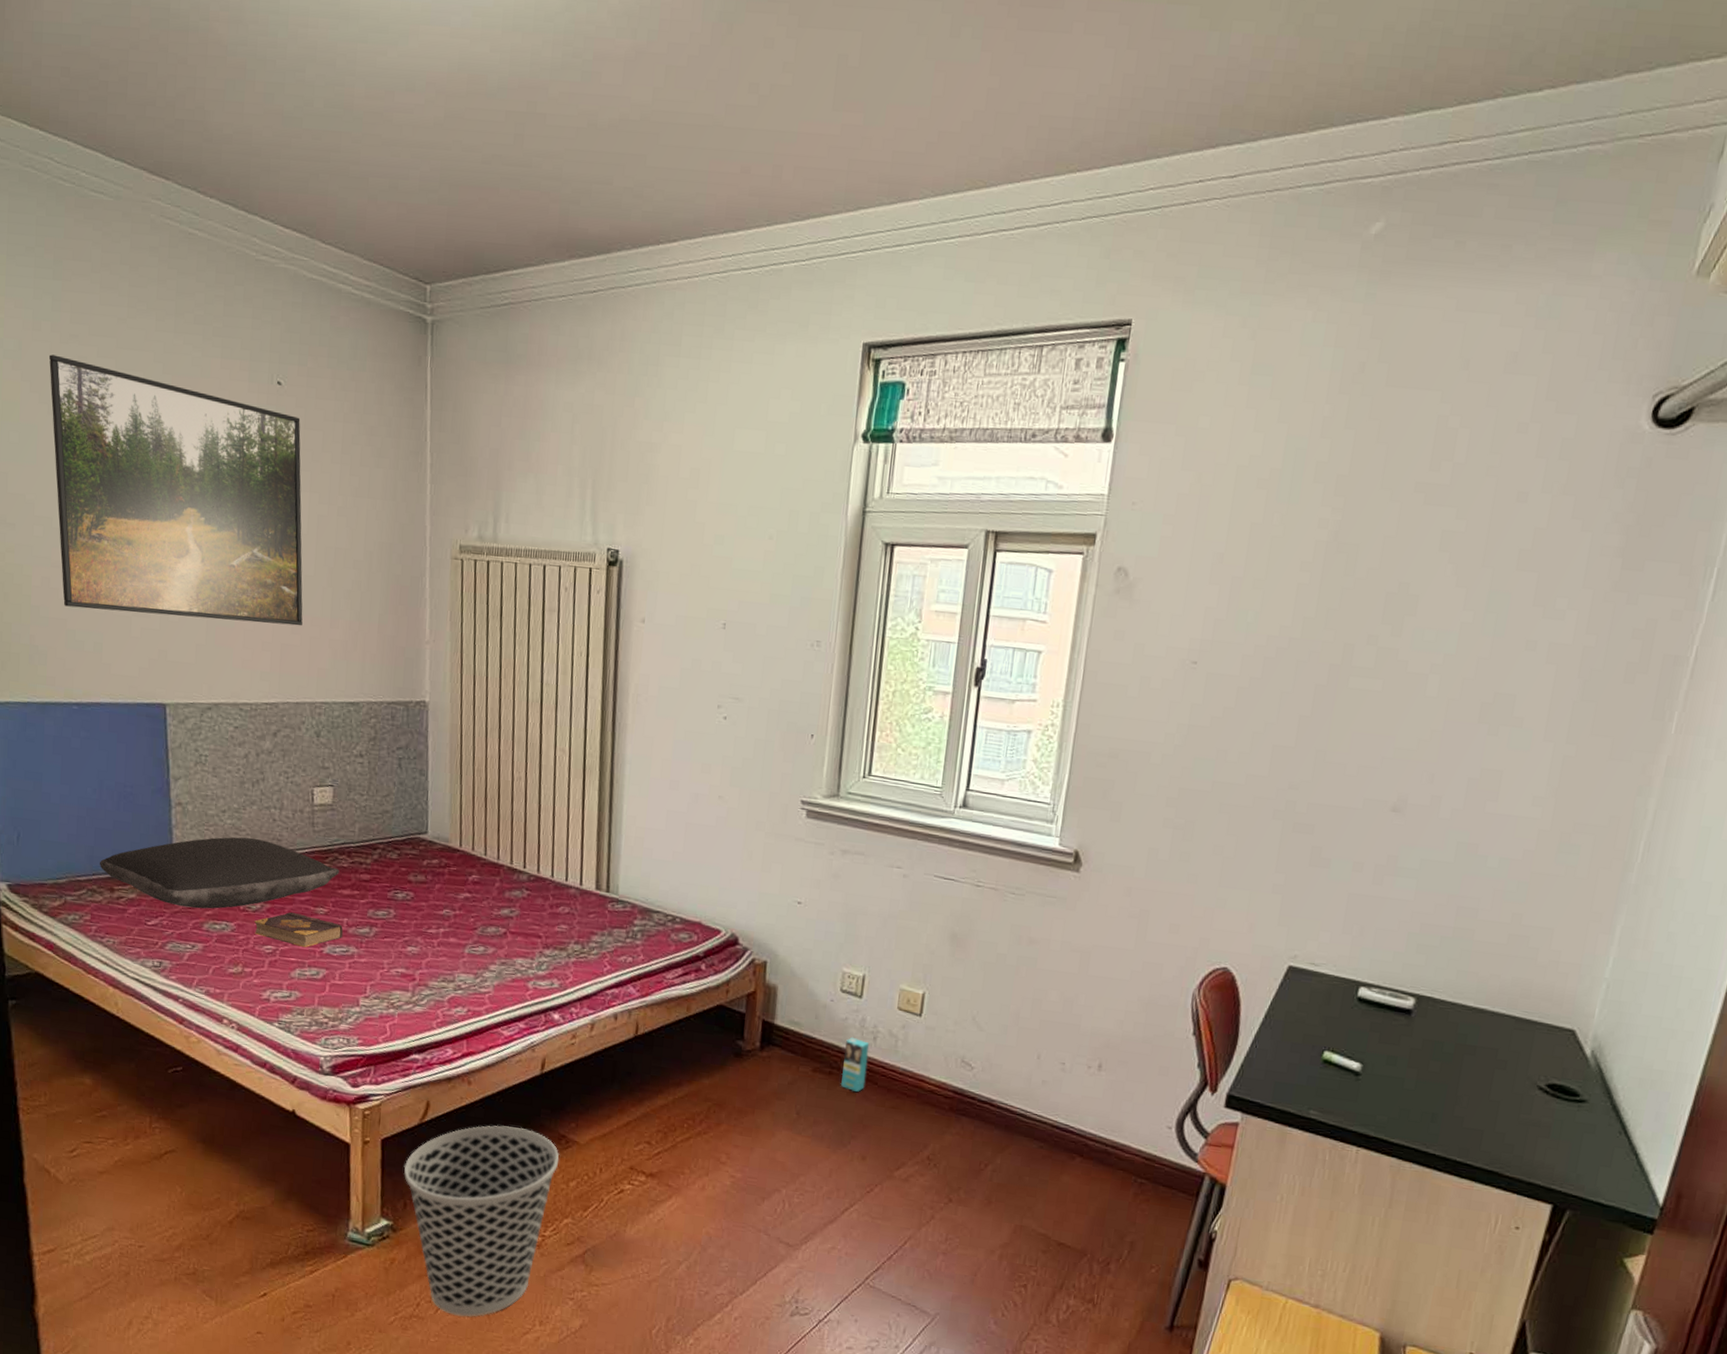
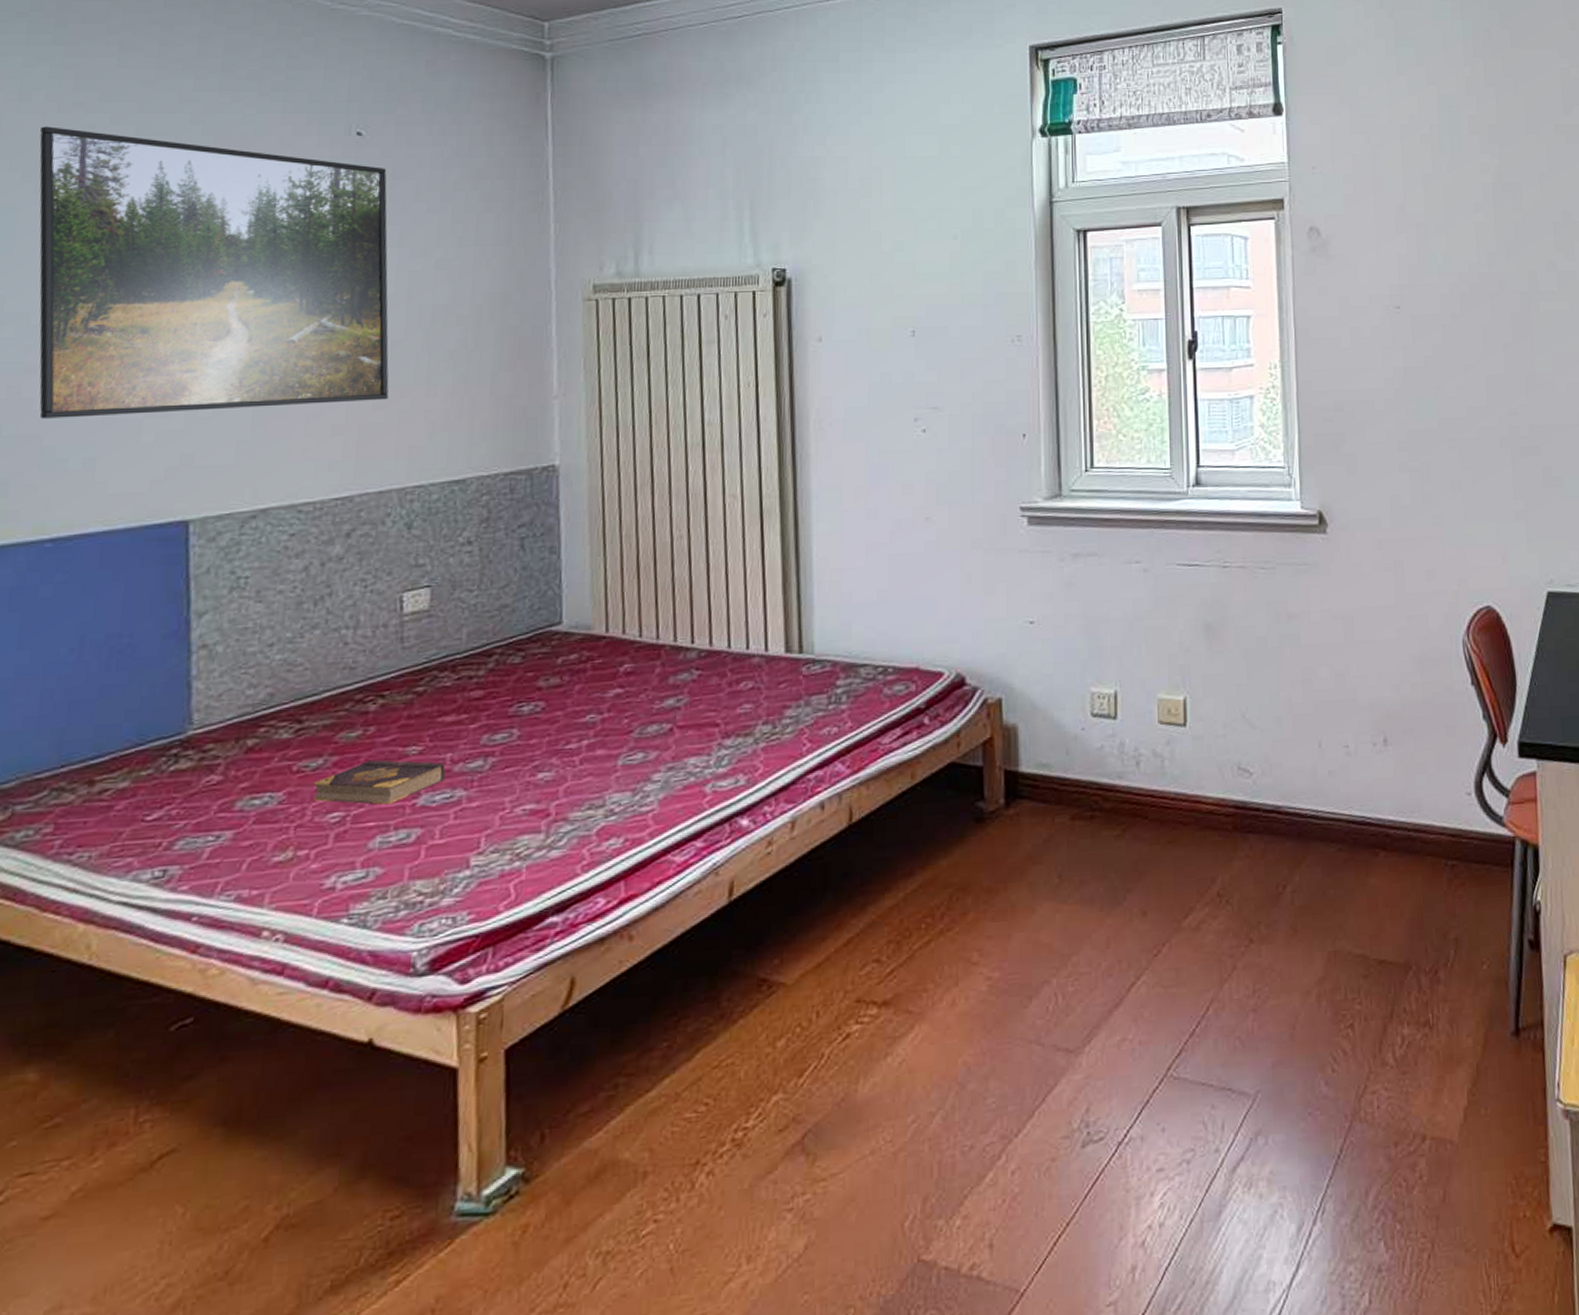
pillow: present [100,837,340,909] -> none [73,672,440,785]
wastebasket: present [404,1125,560,1317] -> none [539,982,761,1286]
box: present [840,1037,870,1092] -> none [1105,767,1134,833]

